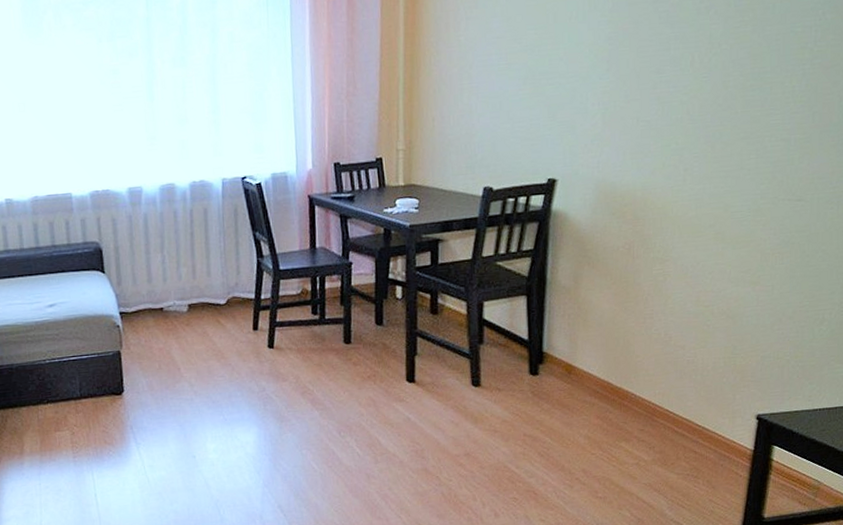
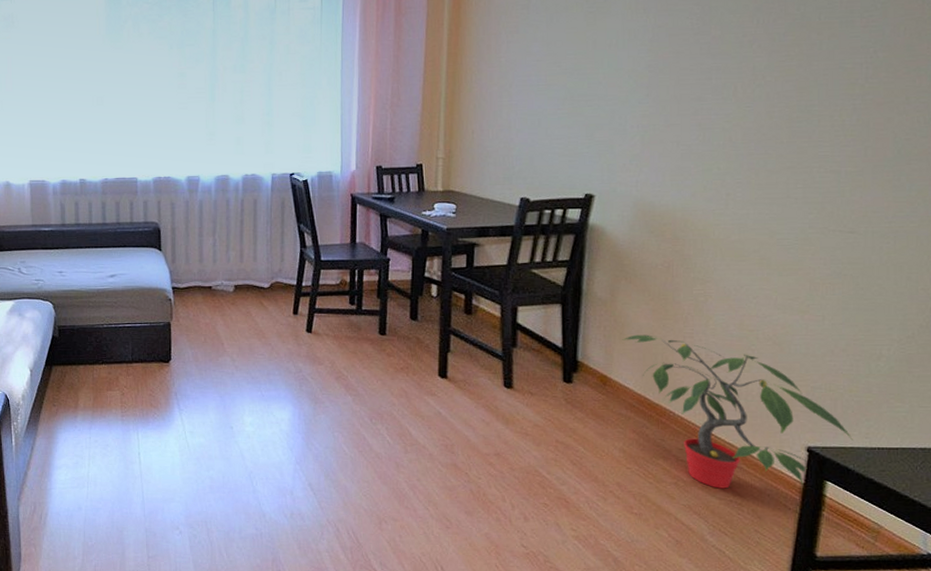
potted plant: none [586,319,798,464] -> present [622,334,853,489]

